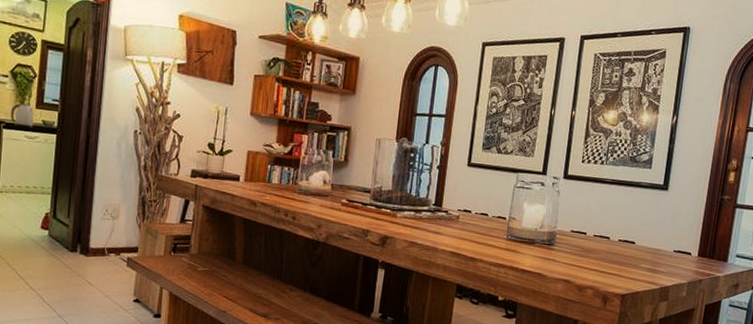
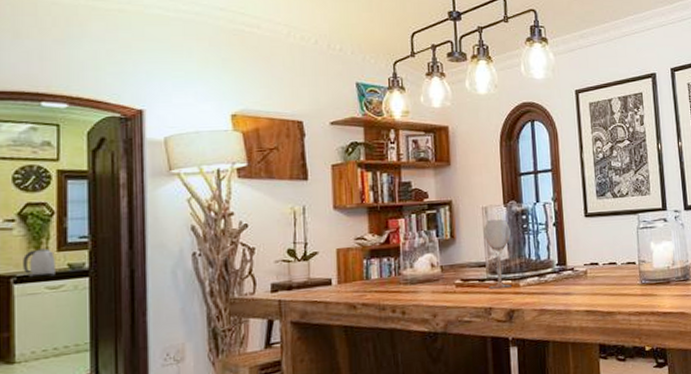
wineglass: none [369,151,398,217] -> present [483,219,512,290]

